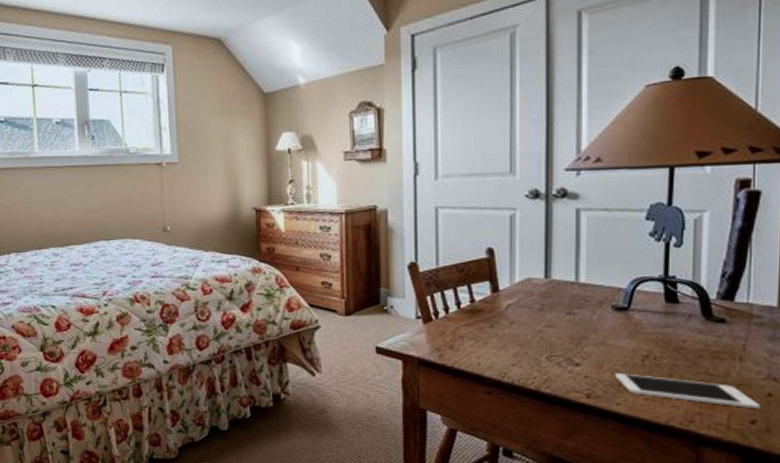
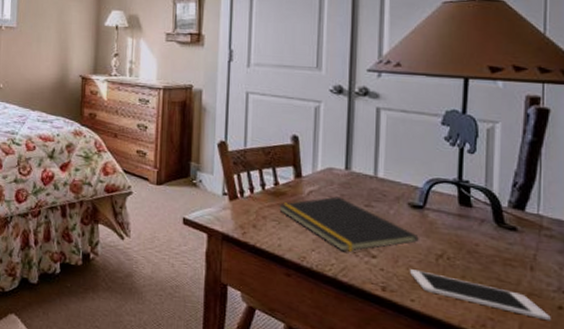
notepad: none [476,307,624,363] -> present [279,196,419,252]

